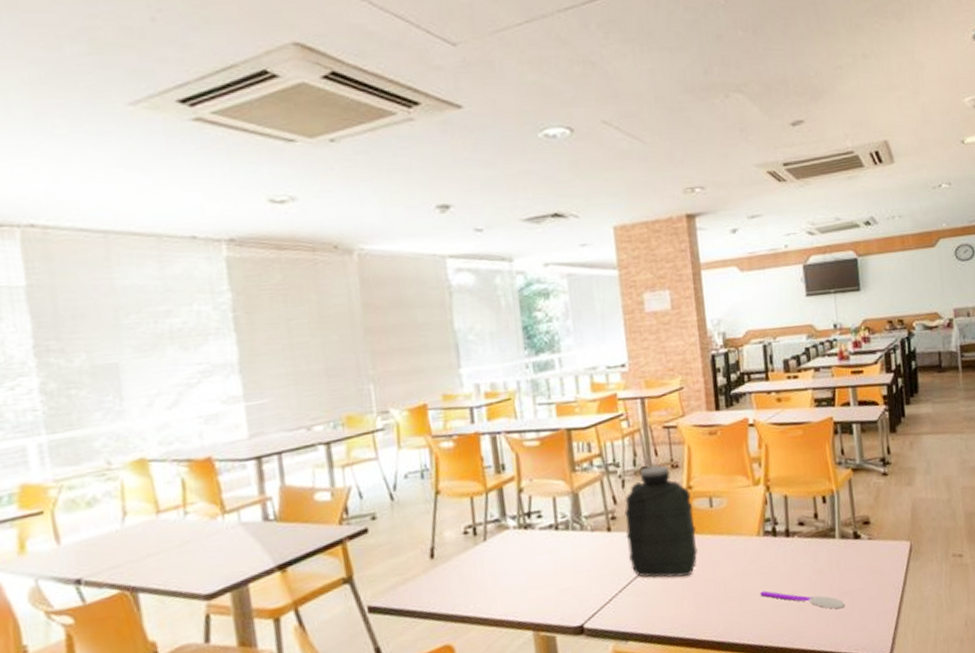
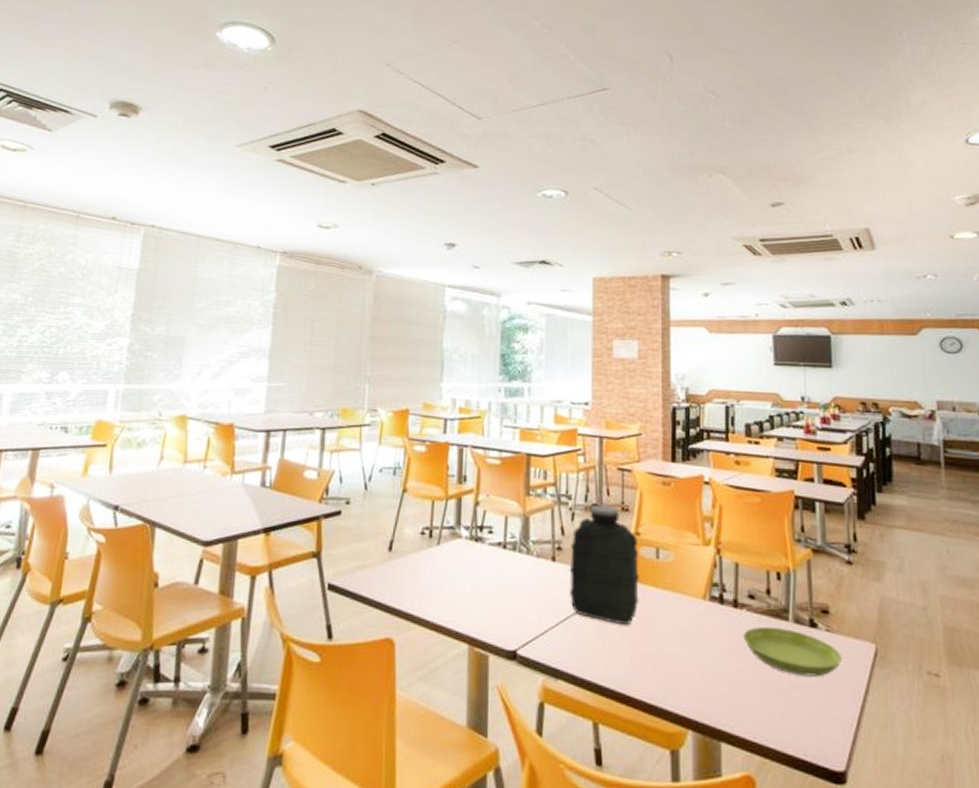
spoon: present [760,591,845,609] -> none [700,660,795,702]
saucer: none [796,545,883,584] -> present [743,626,842,677]

